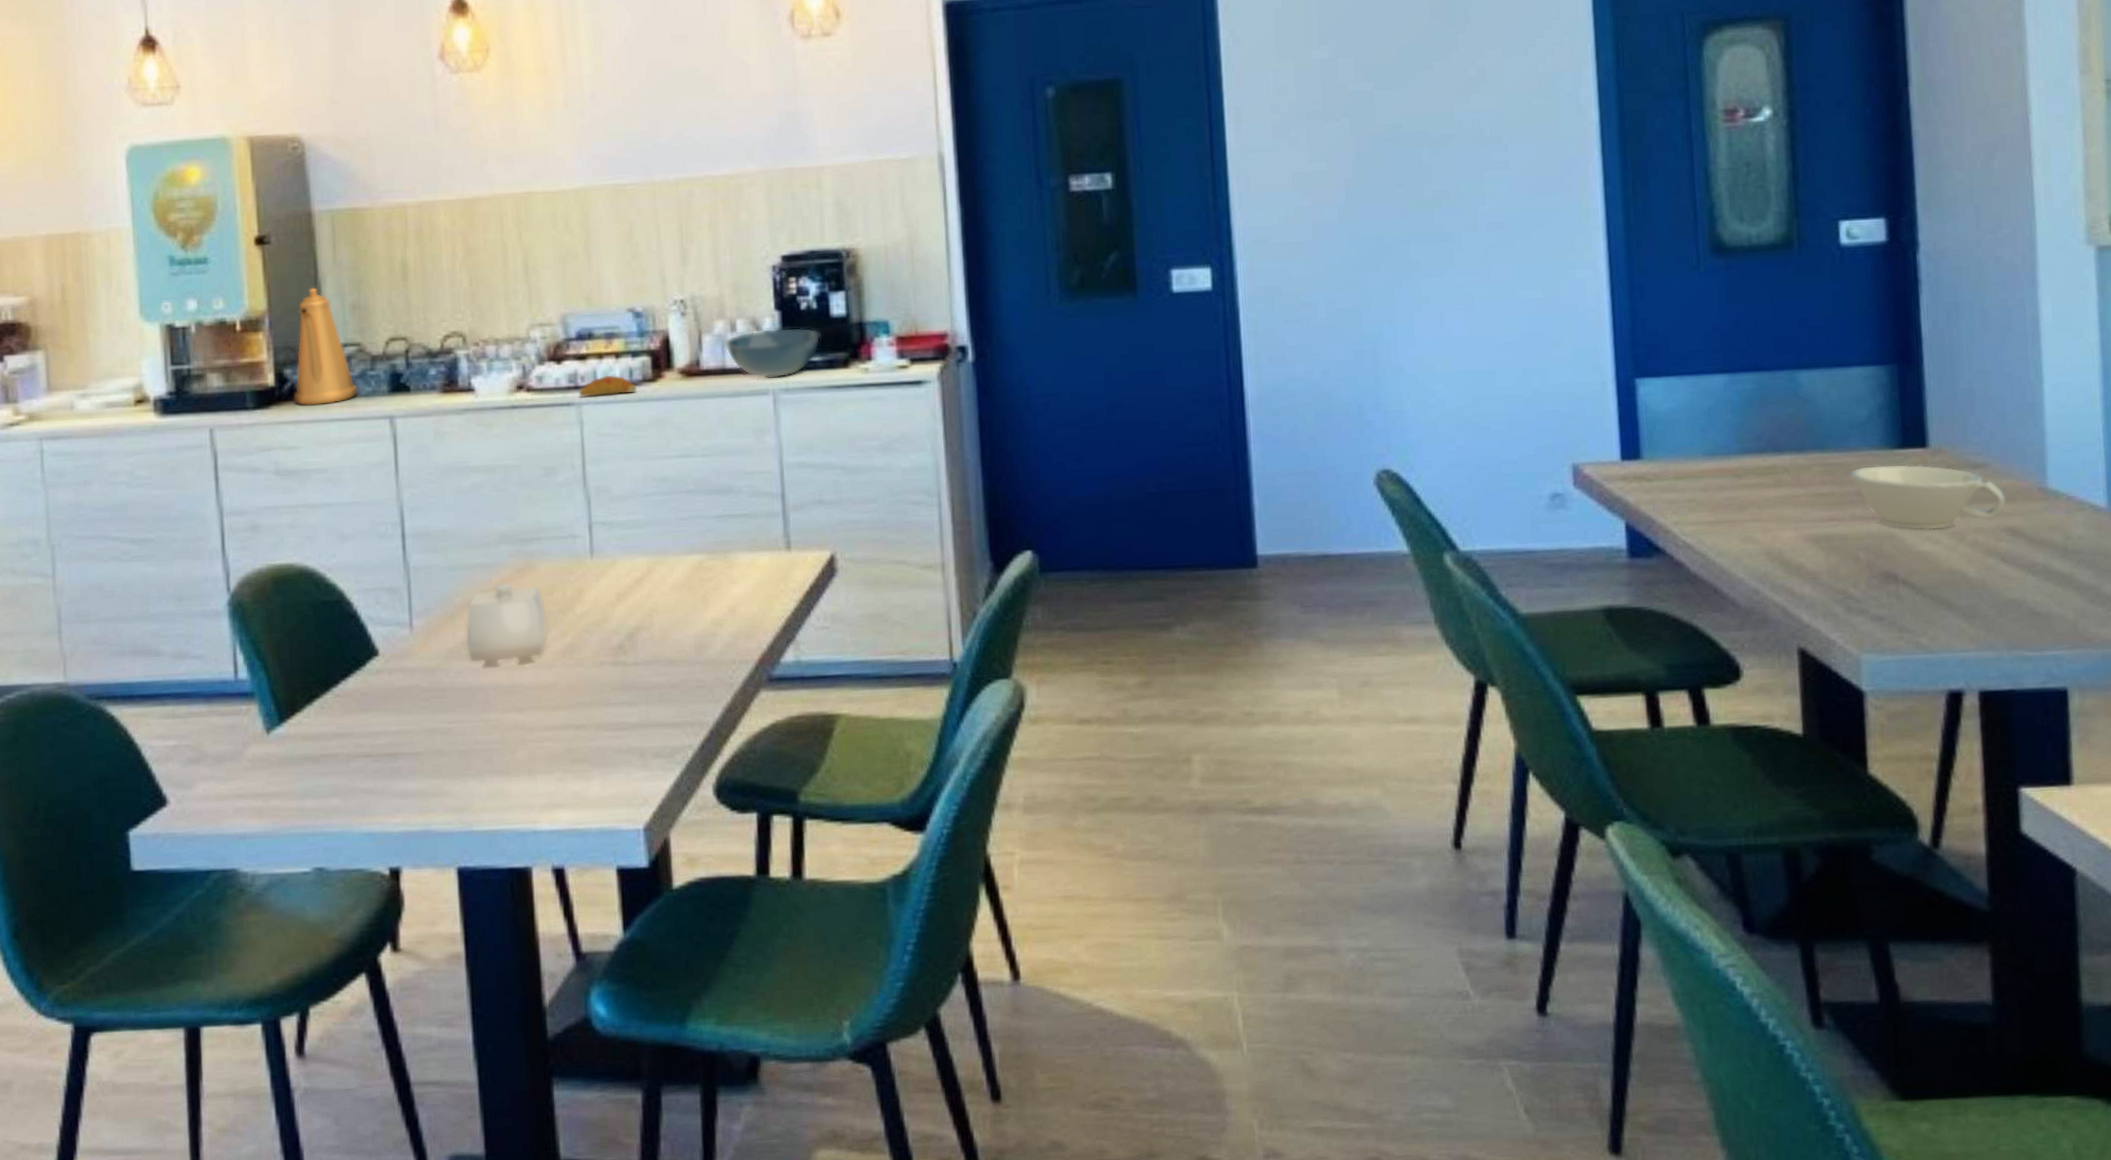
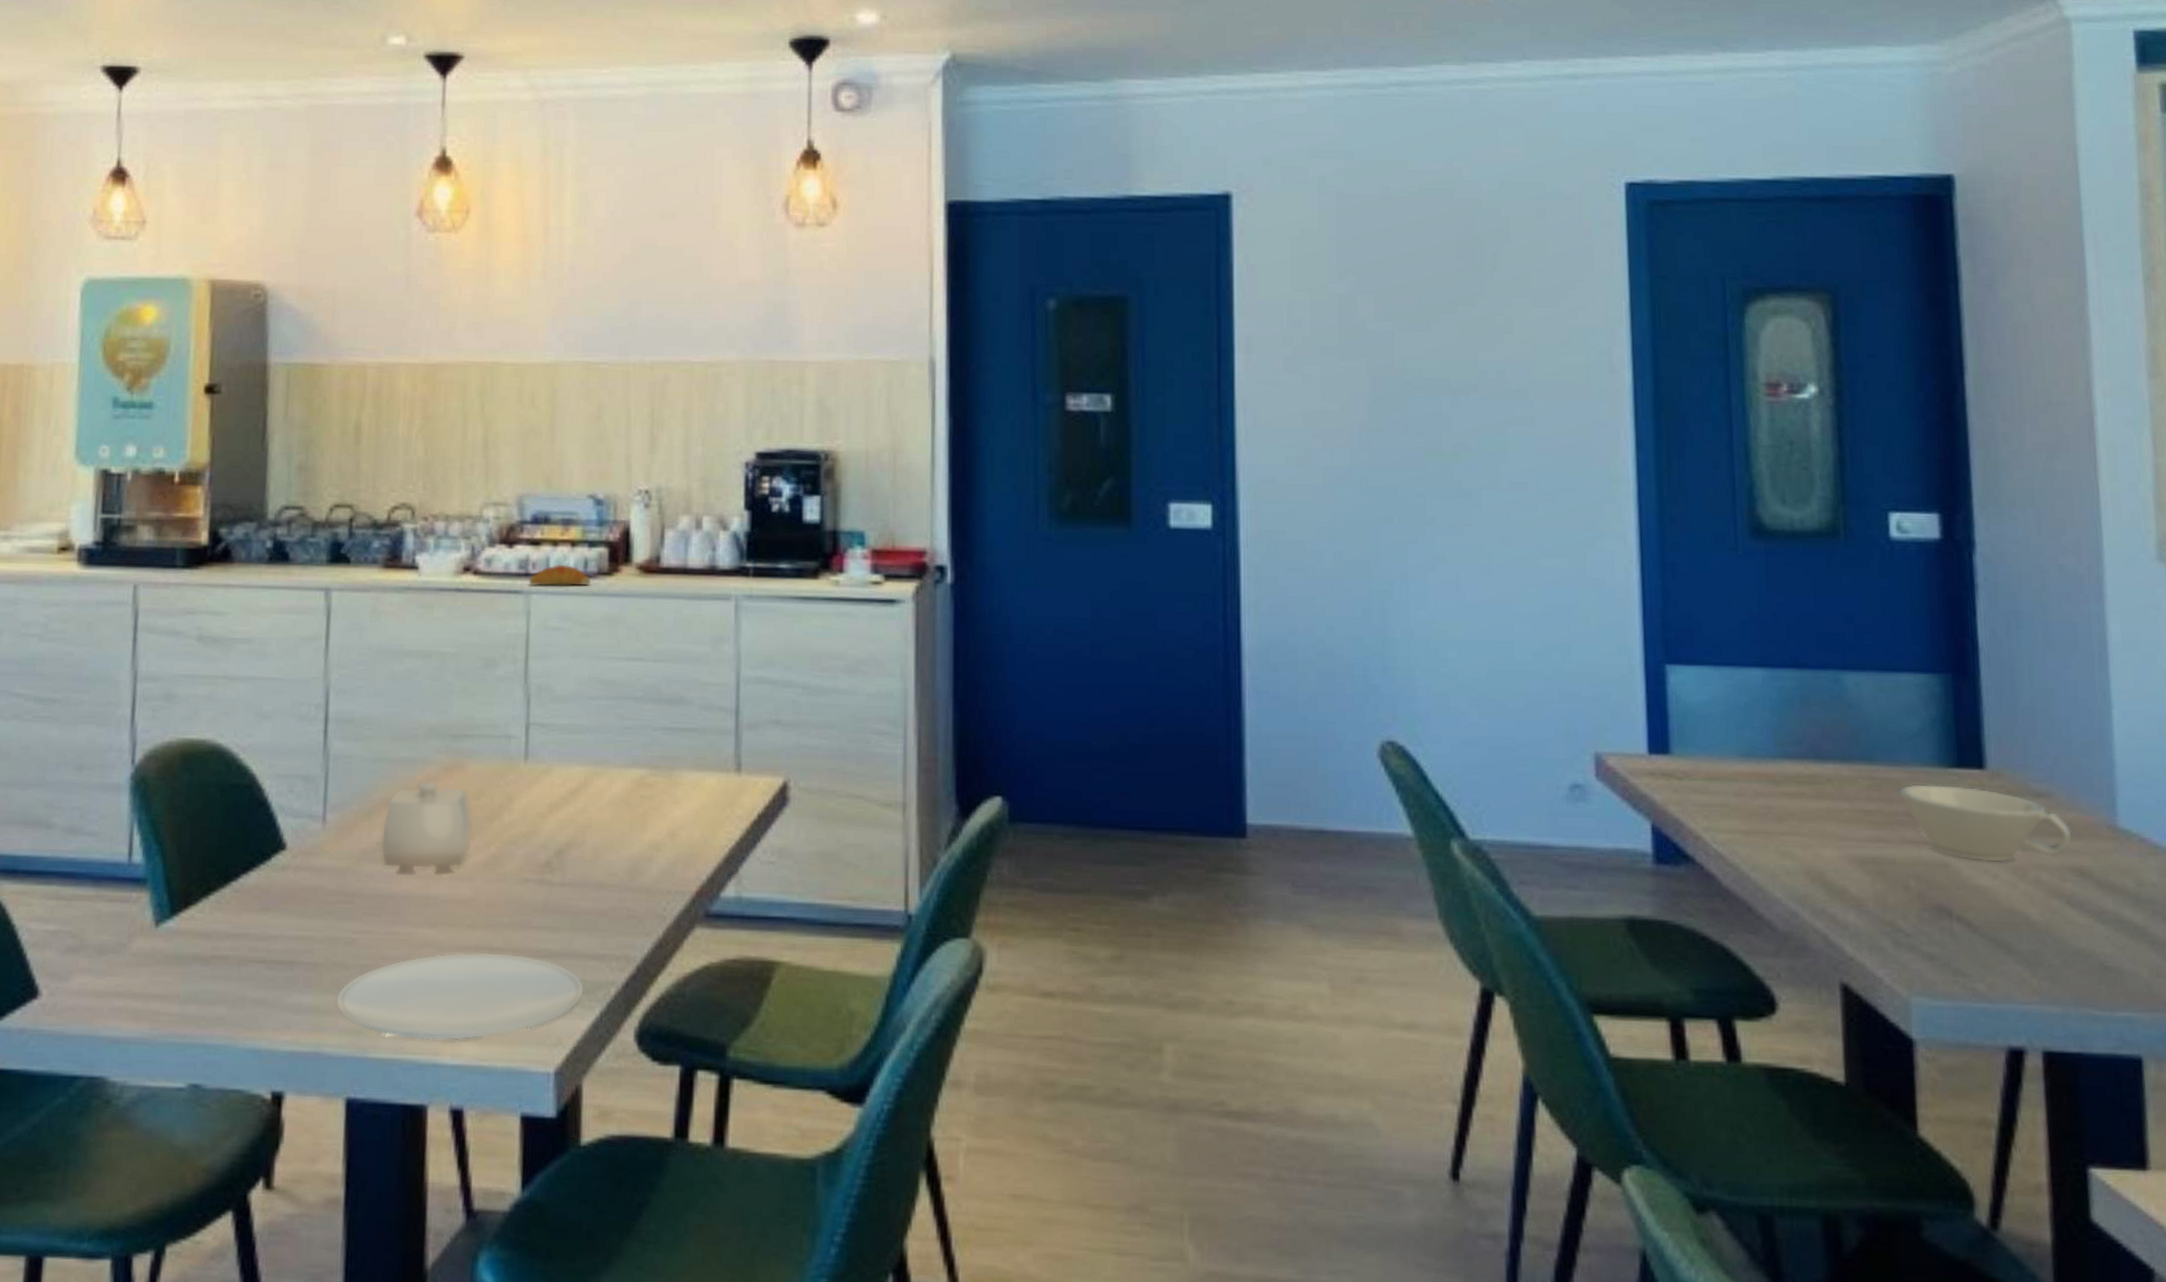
coffee pot: present [293,287,359,406] -> none [225,443,296,570]
plate: none [439,729,664,811] -> present [336,952,584,1040]
bowl: present [723,327,822,379] -> none [687,529,792,583]

